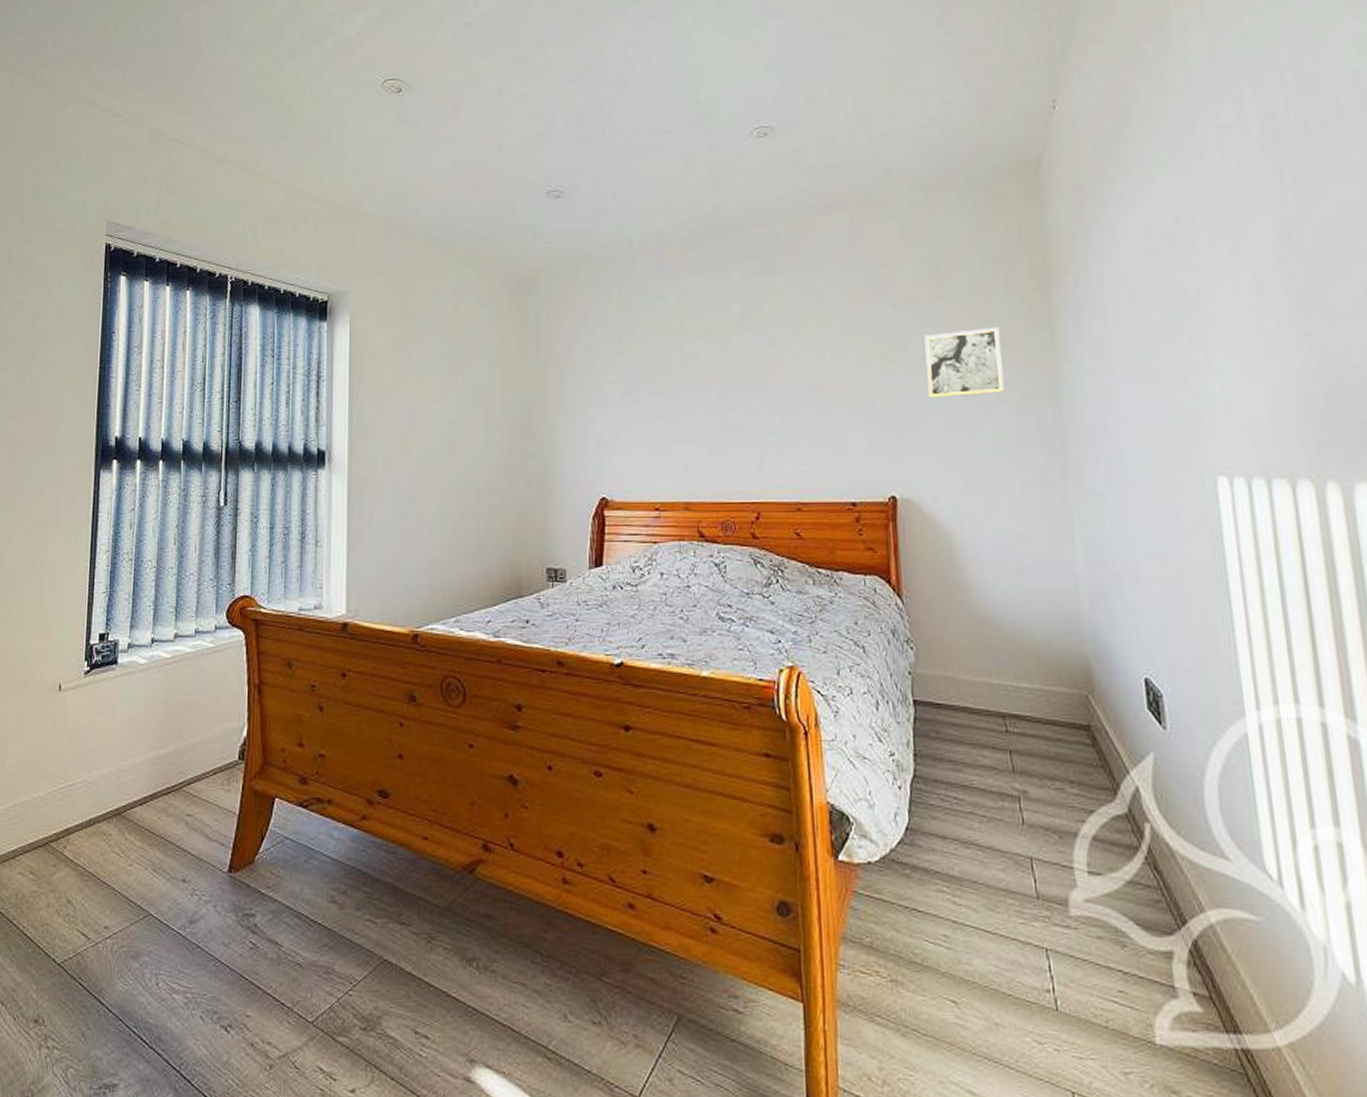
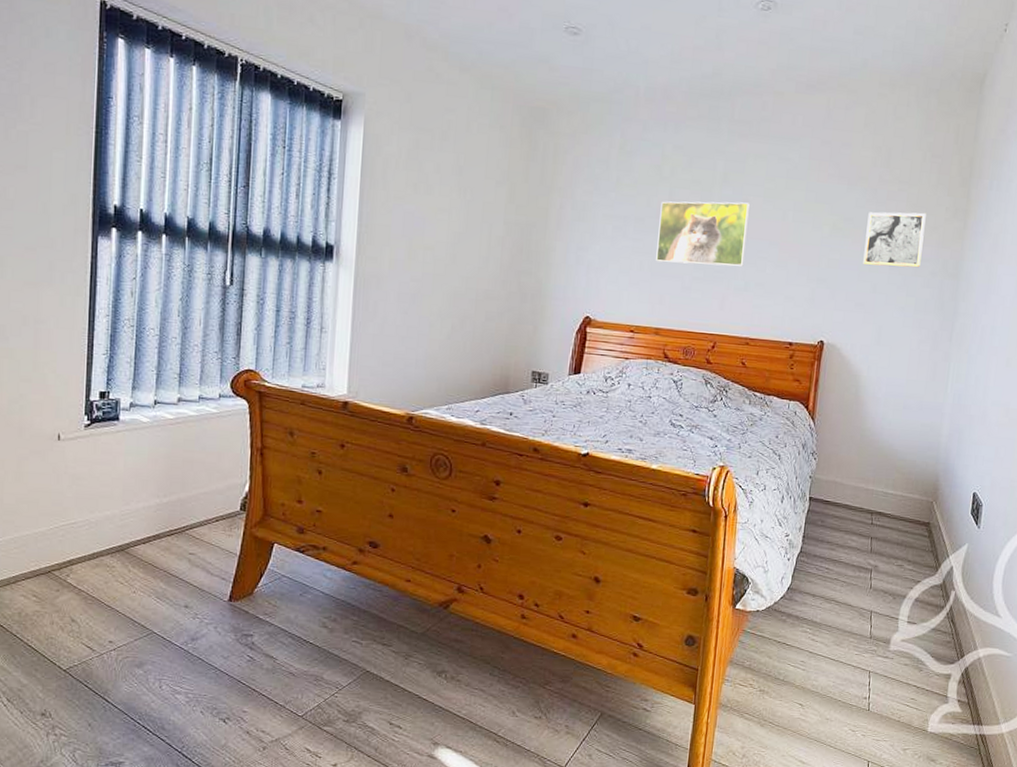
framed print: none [673,345,780,426] -> present [656,201,750,267]

